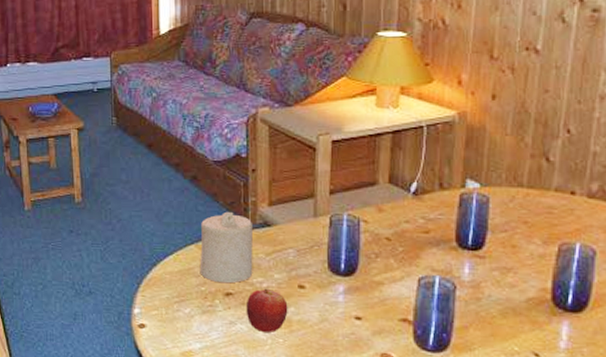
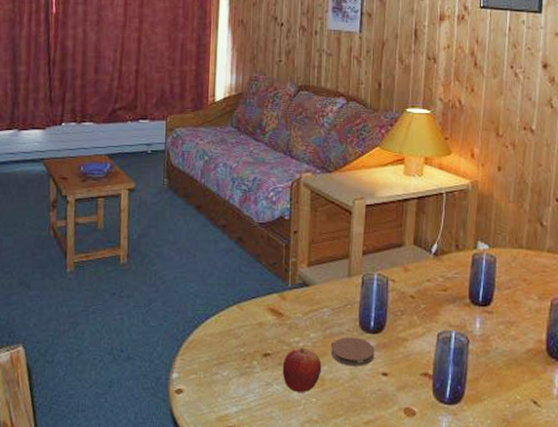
candle: present [199,211,253,284] -> none [240,272,292,344]
coaster: none [298,279,346,309] -> present [331,337,375,366]

